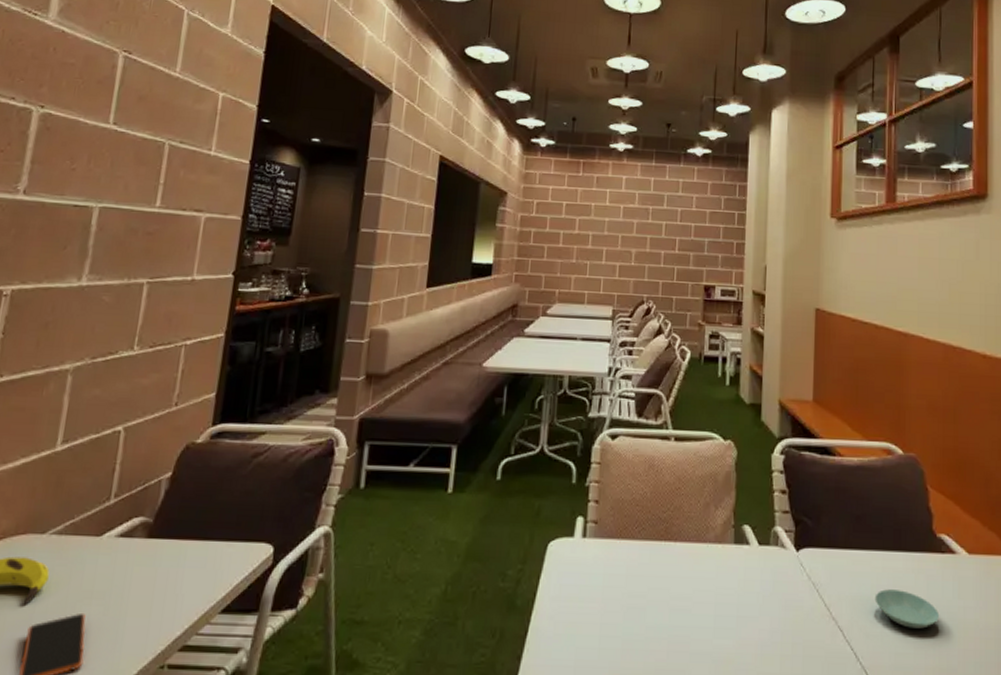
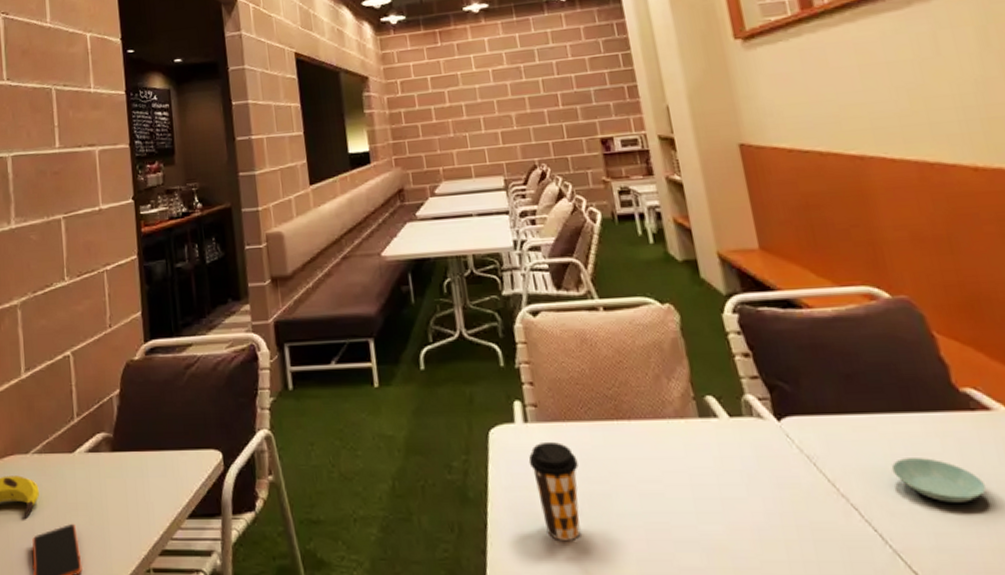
coffee cup: none [579,556,623,649] -> present [528,441,581,540]

